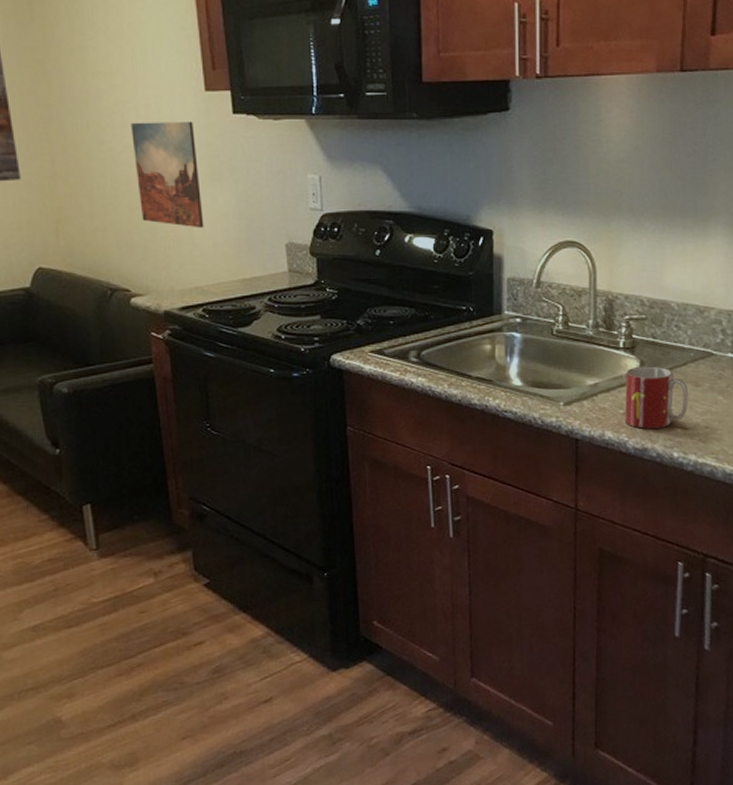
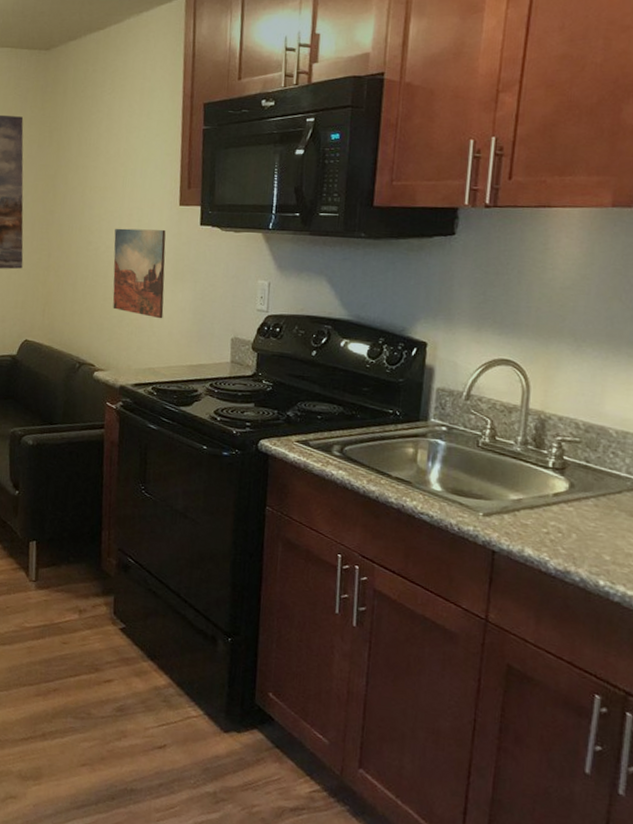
mug: present [624,366,689,429] -> none [547,488,622,553]

